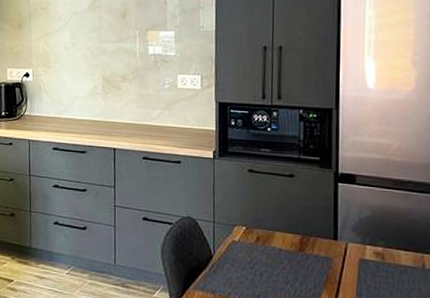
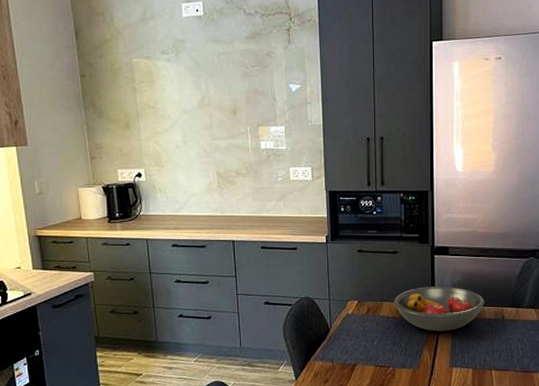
fruit bowl: none [288,218,400,275] -> present [394,286,484,332]

